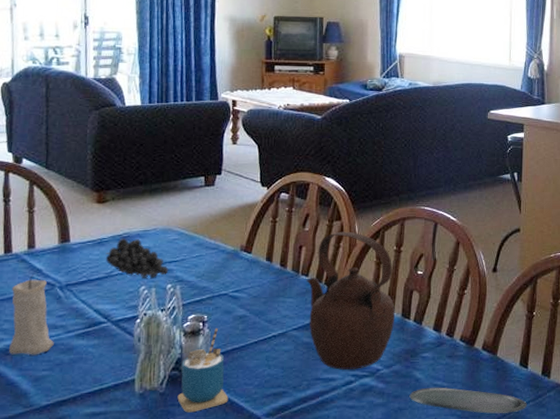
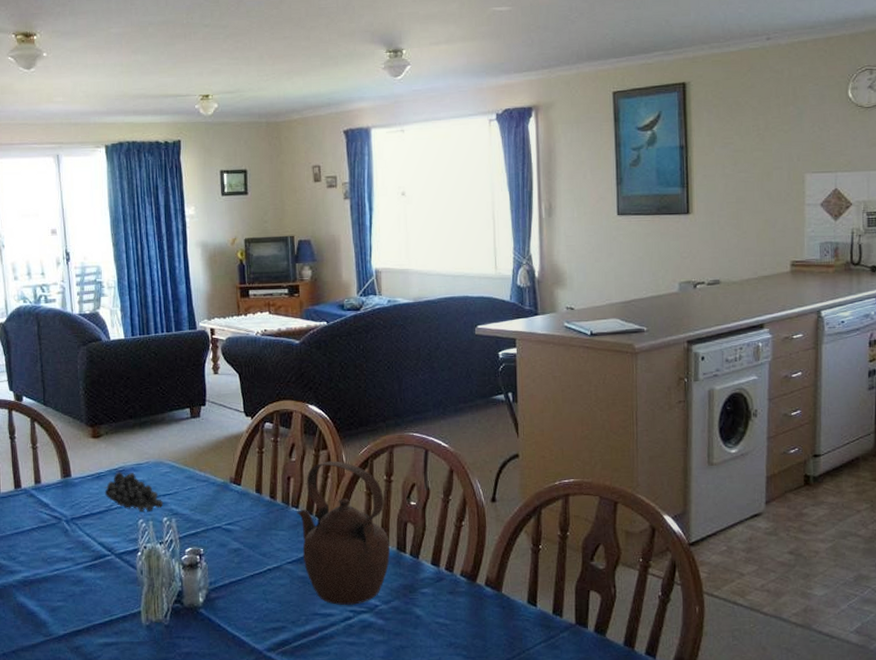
candle: present [9,274,54,355] -> none [24,509,65,587]
cup: present [177,328,229,413] -> none [181,562,230,645]
oval tray: present [409,387,528,414] -> none [410,625,539,654]

